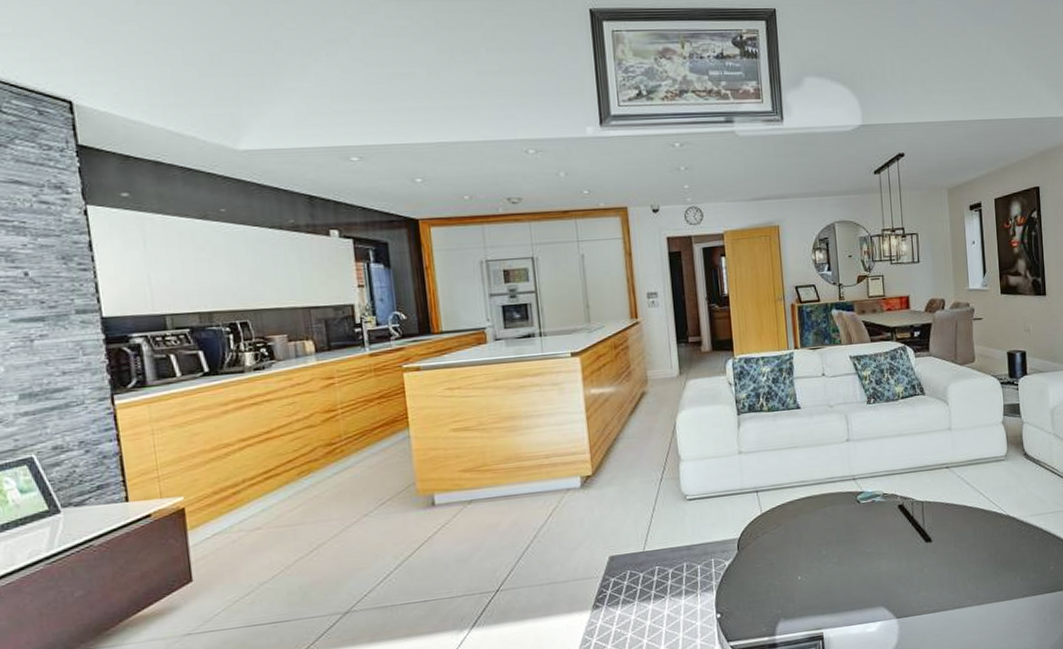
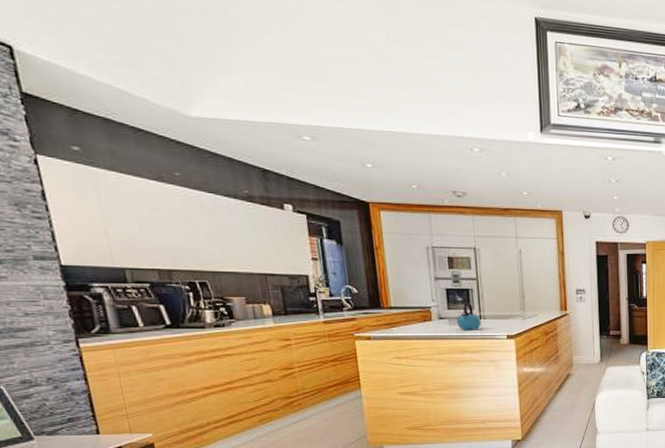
kettle: none [514,319,542,351] -> present [457,302,482,330]

